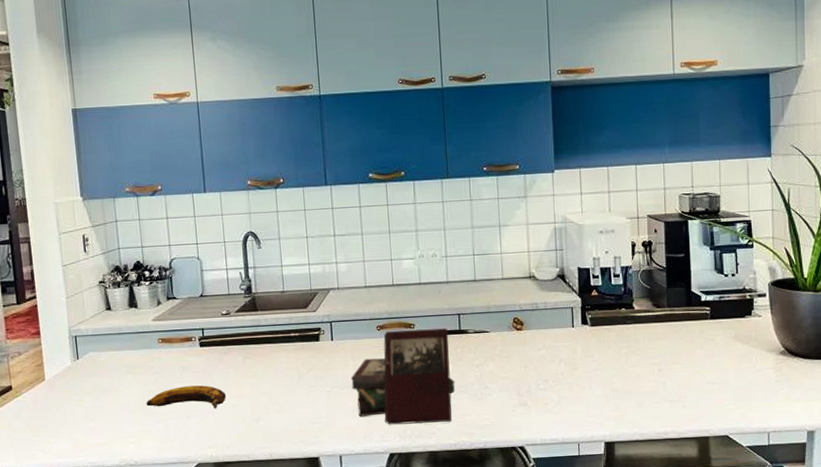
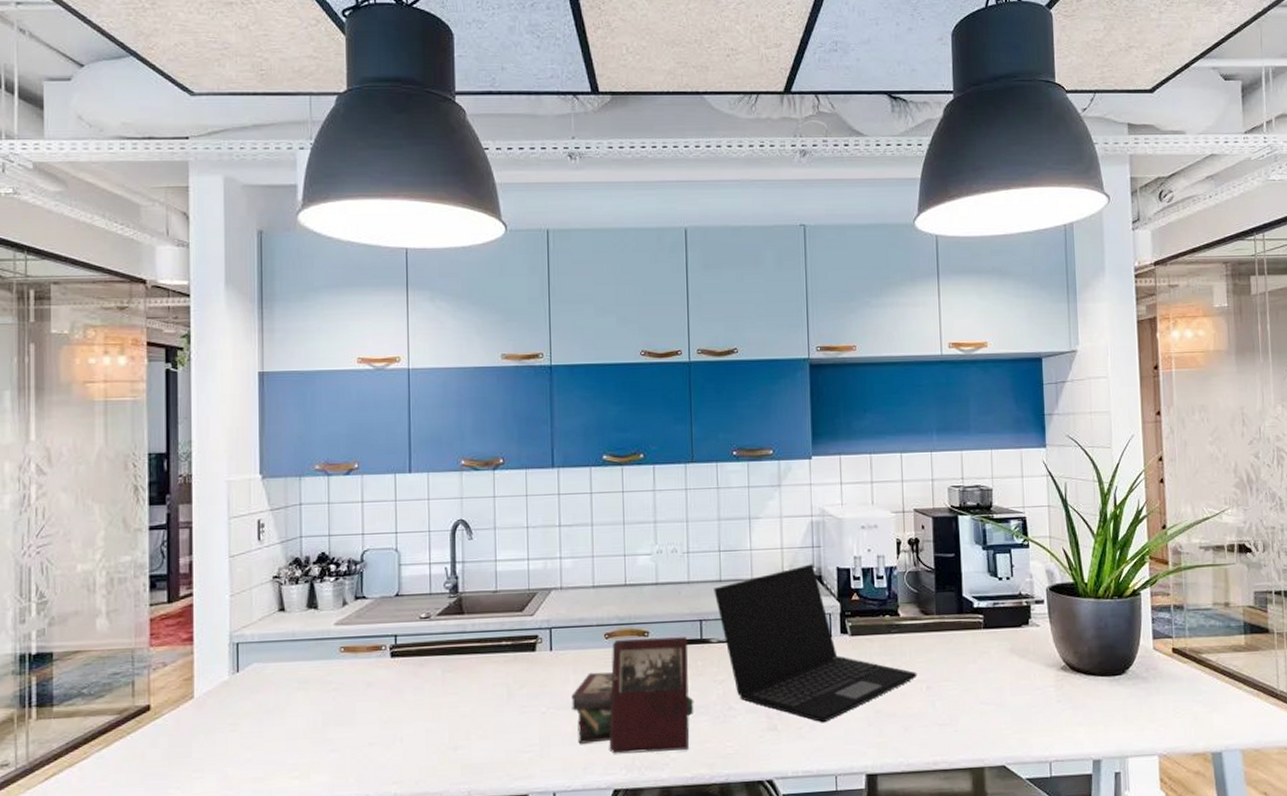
banana: present [146,385,227,408] -> none [319,705,419,734]
laptop: none [469,265,650,400] -> present [714,564,917,723]

